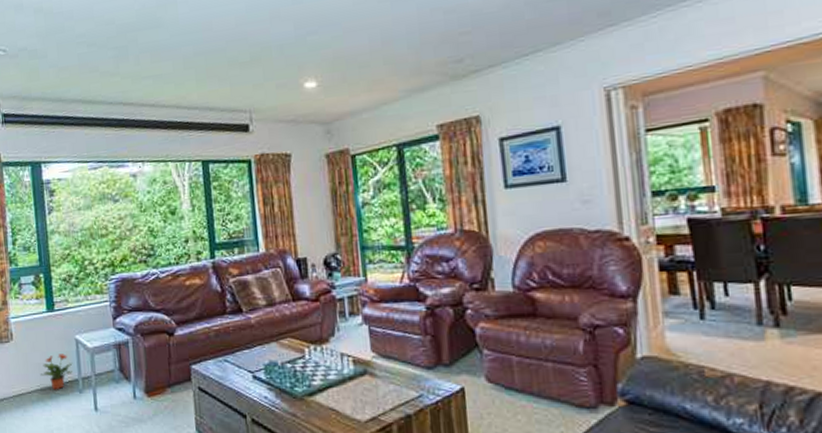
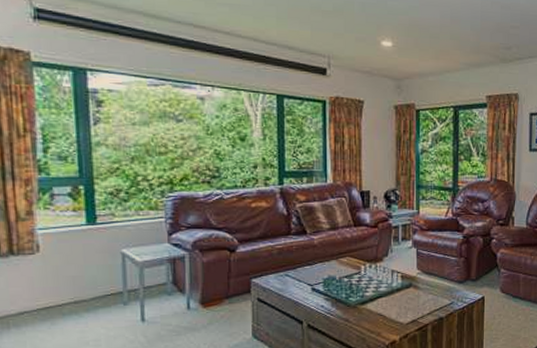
potted plant: present [40,354,73,390] -> none [74,267,117,303]

